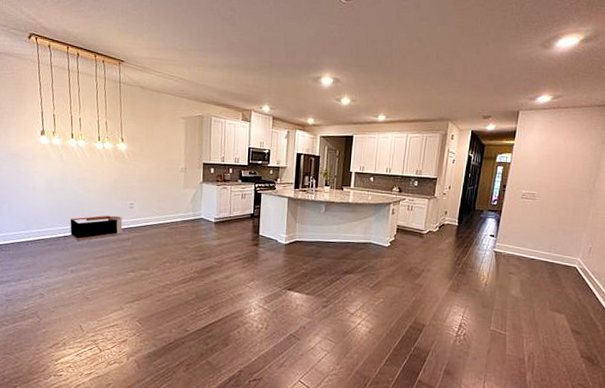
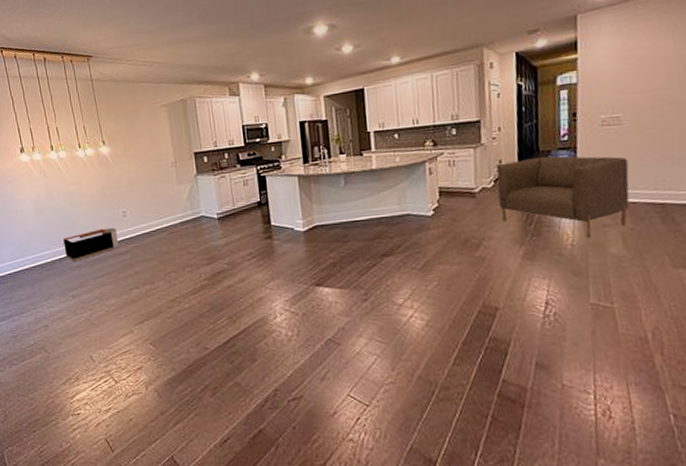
chair: none [440,214,535,280] -> present [496,156,630,237]

